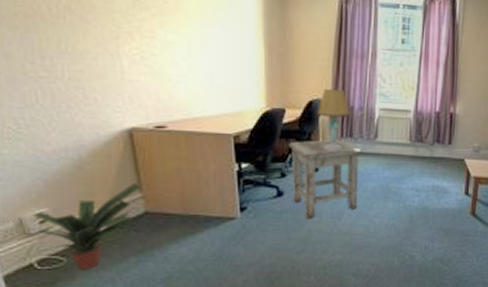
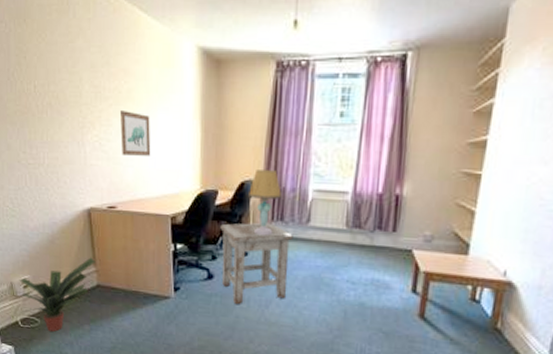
wall art: none [166,22,207,73] -> present [119,111,151,156]

